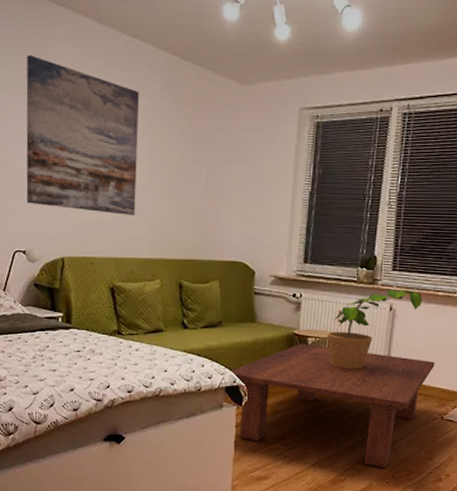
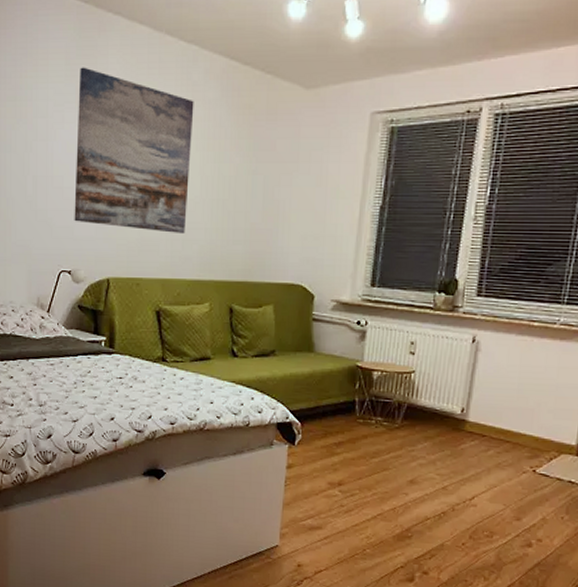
coffee table: present [230,343,435,468] -> none [283,377,527,527]
potted plant: present [327,290,423,369] -> none [395,318,514,409]

